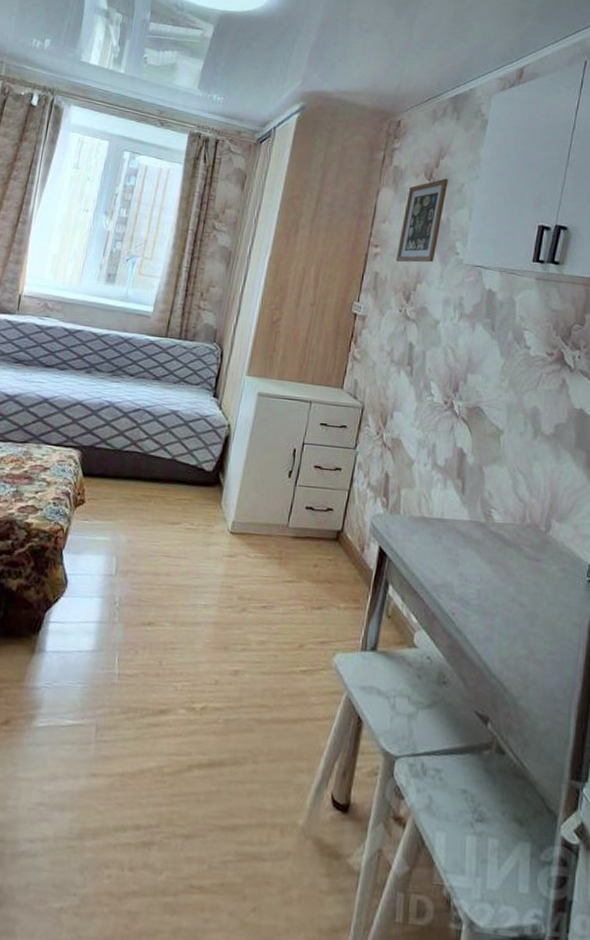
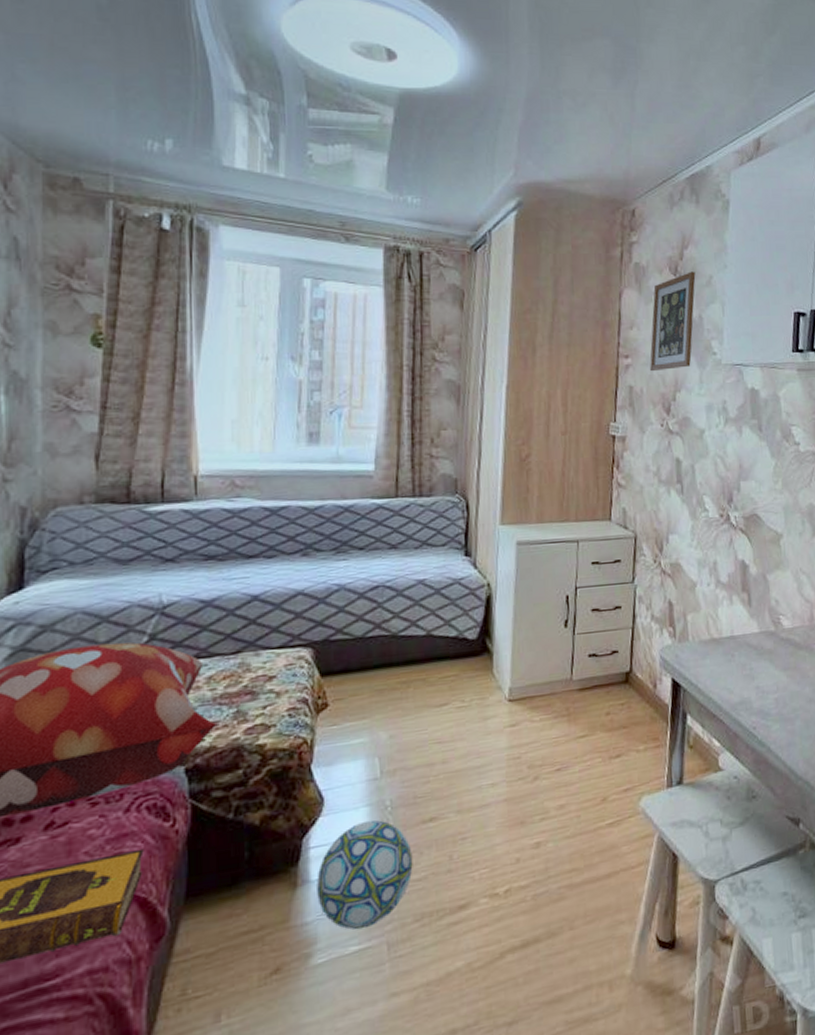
ball: none [48,610,130,707] -> present [317,820,413,930]

